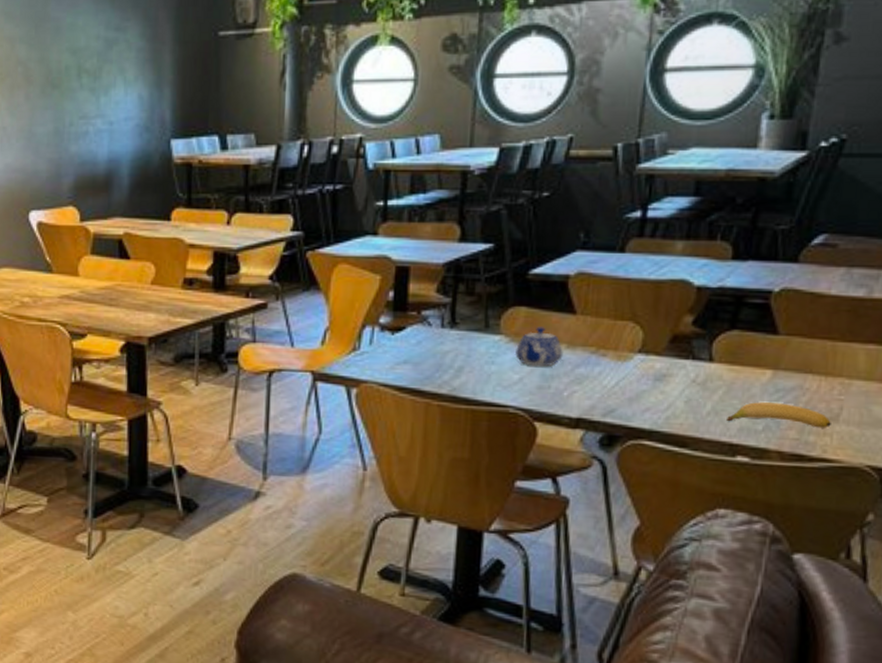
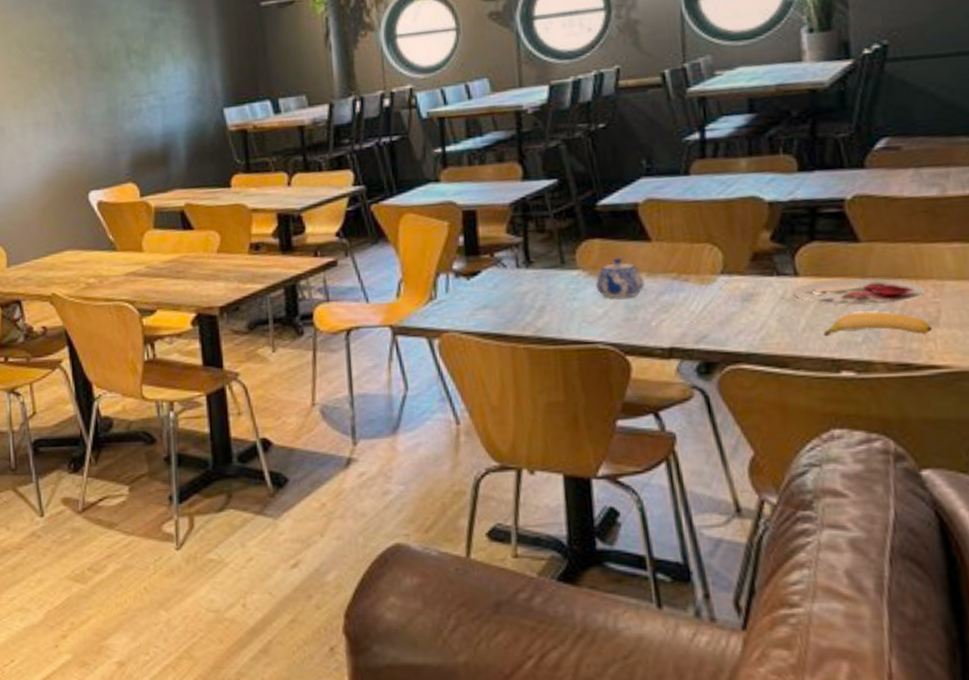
plate: none [704,368,834,397] -> present [792,279,927,306]

